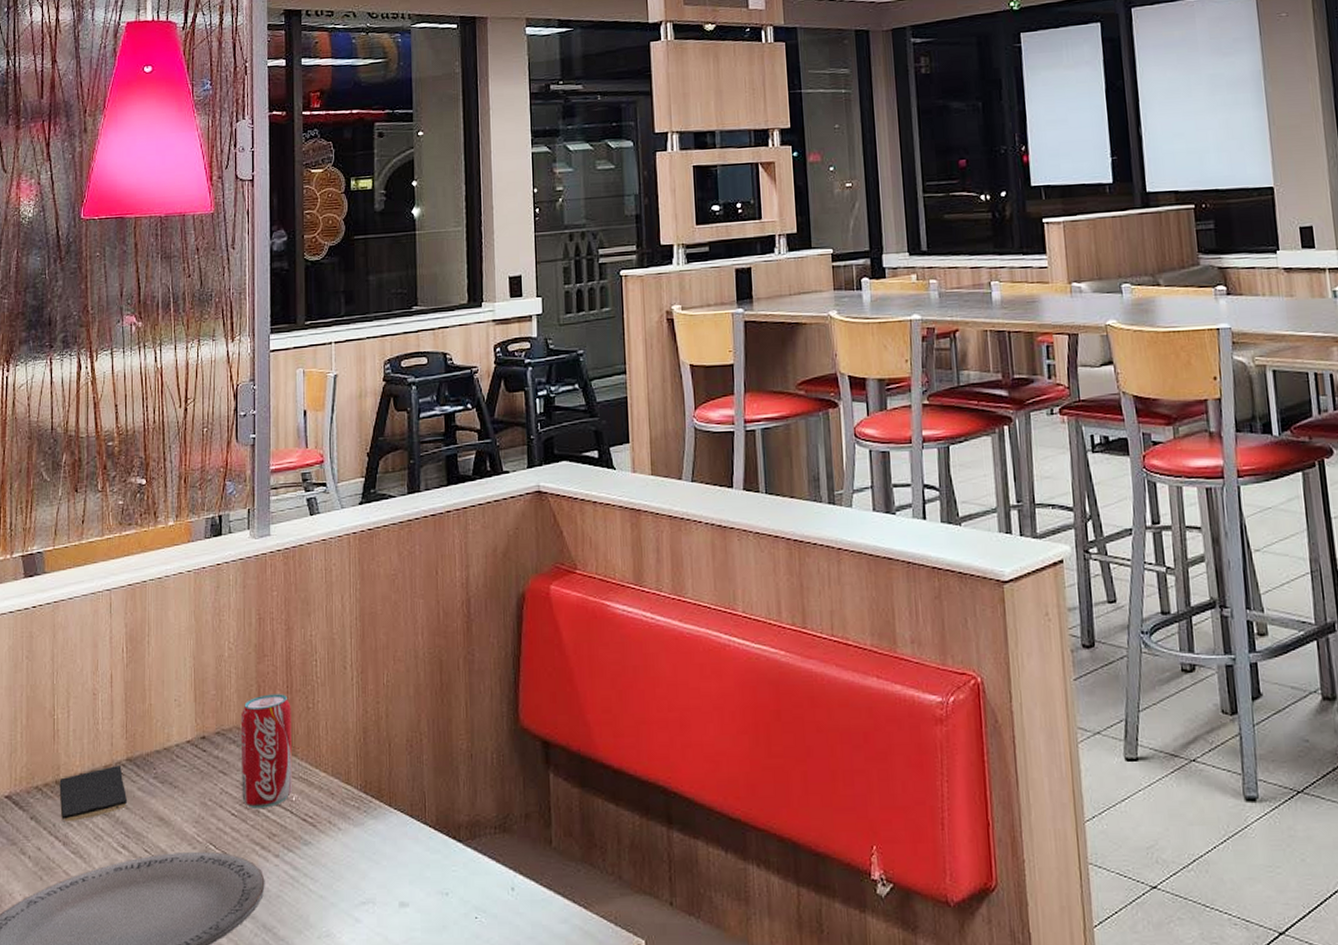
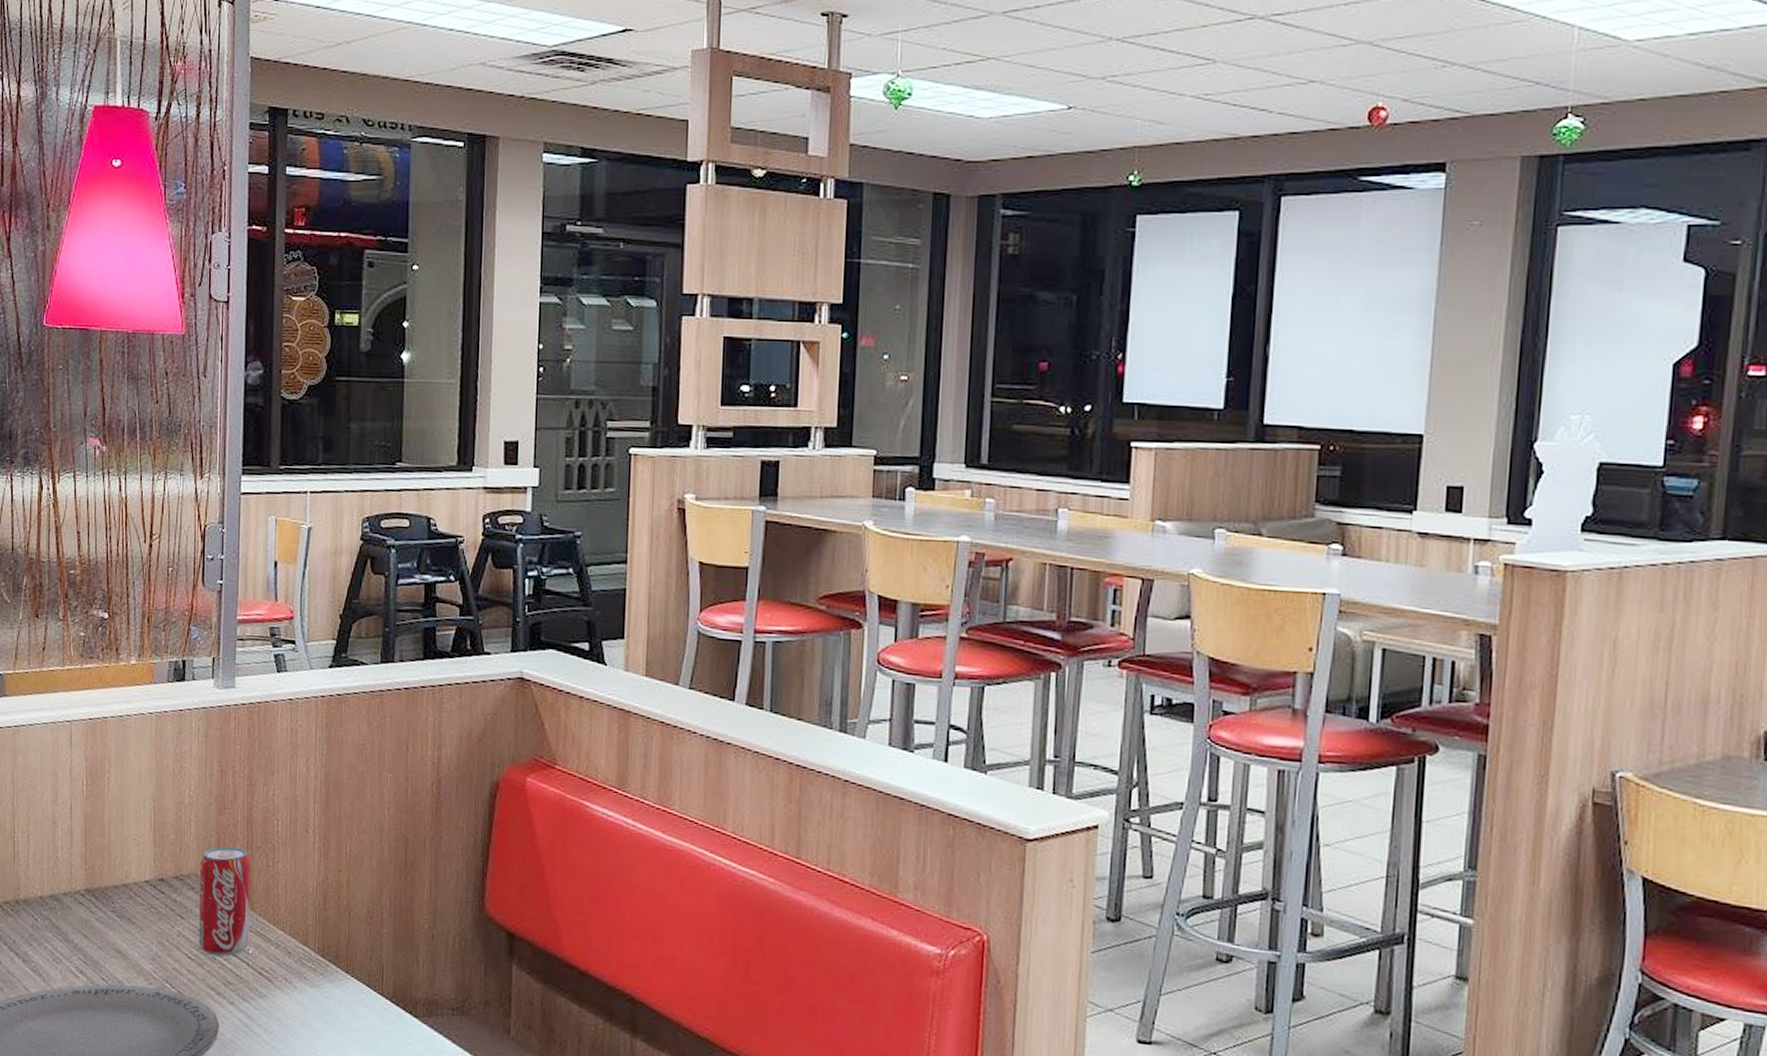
smartphone: present [59,765,128,822] -> none [19,894,86,942]

